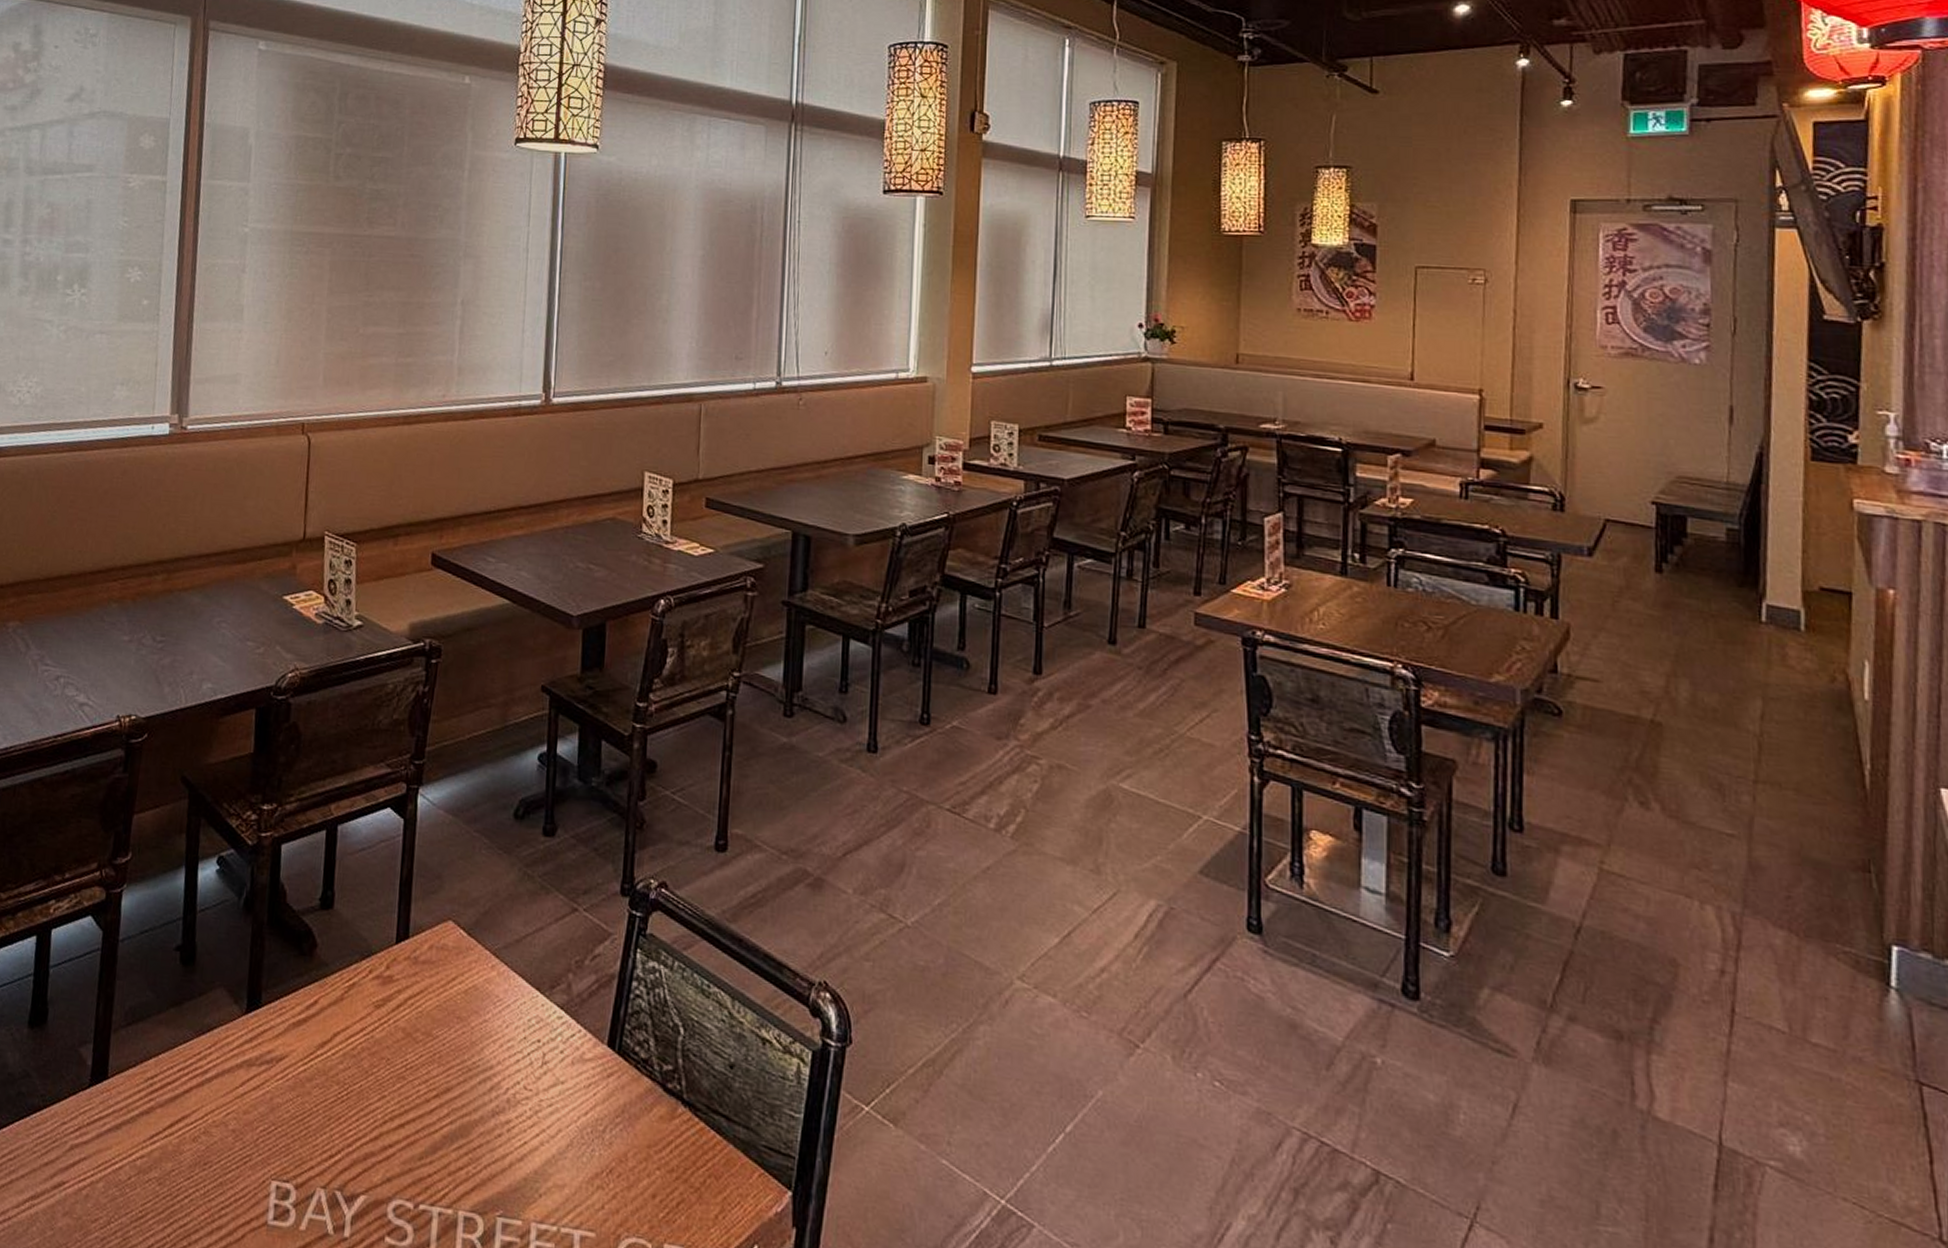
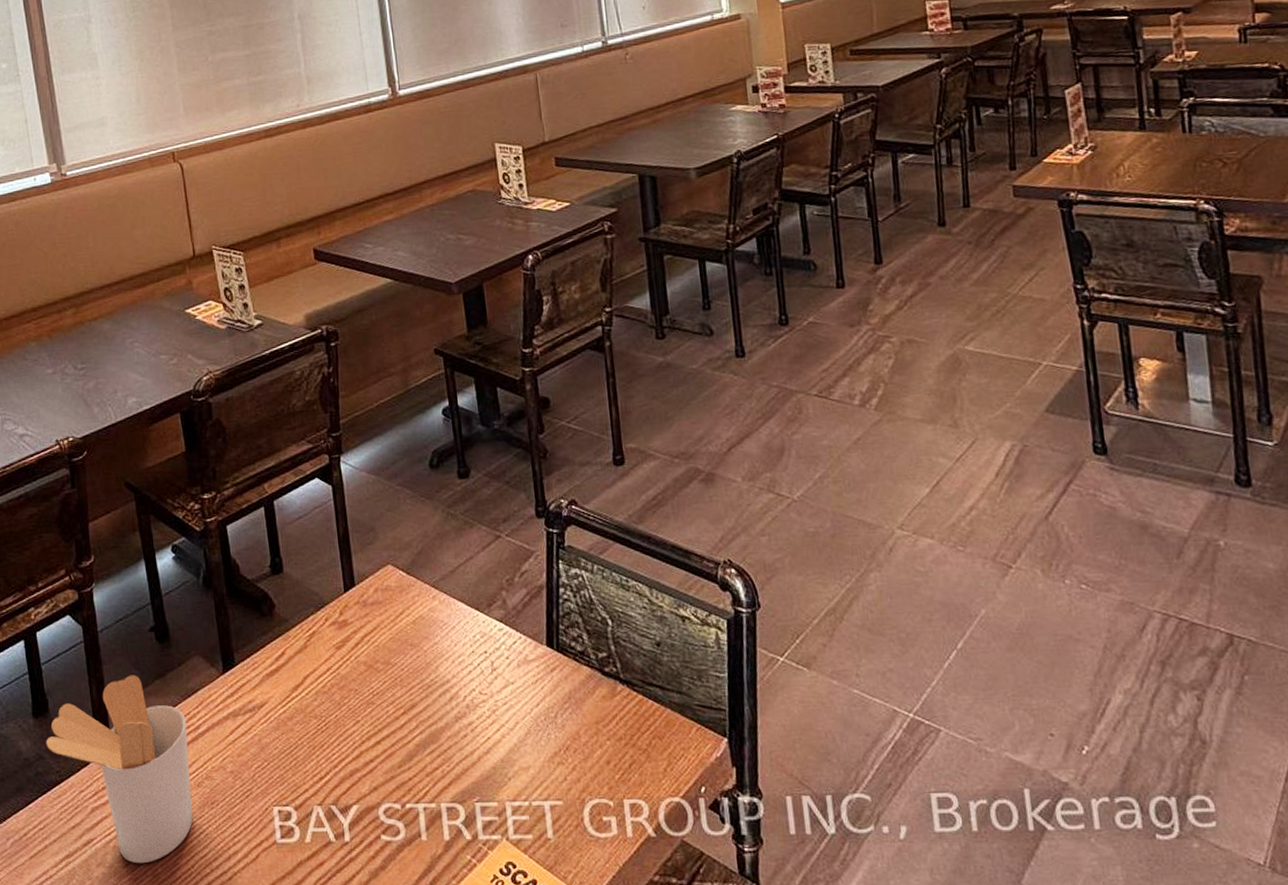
utensil holder: none [36,997,195,1222] -> present [46,675,193,864]

